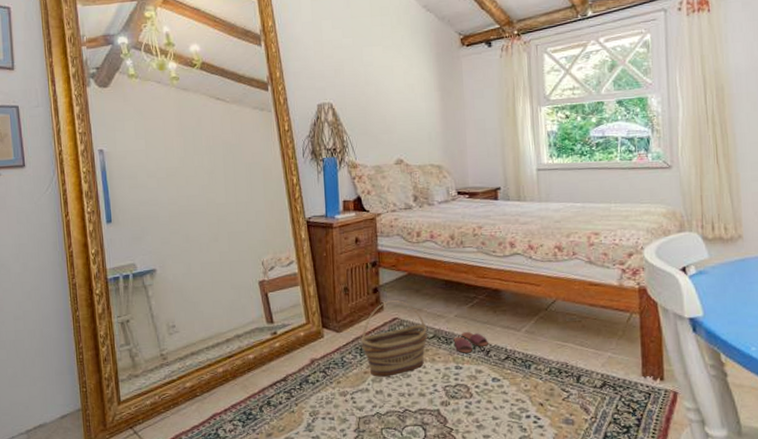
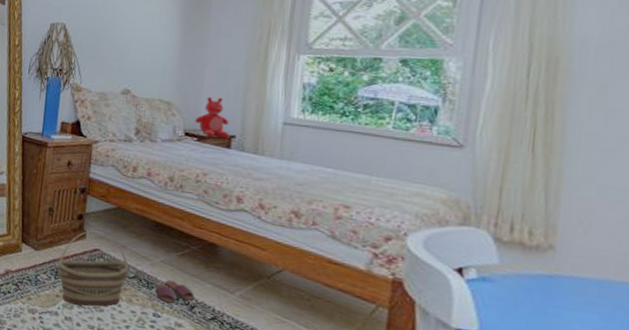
teddy bear: none [464,154,496,194] -> present [195,96,230,139]

